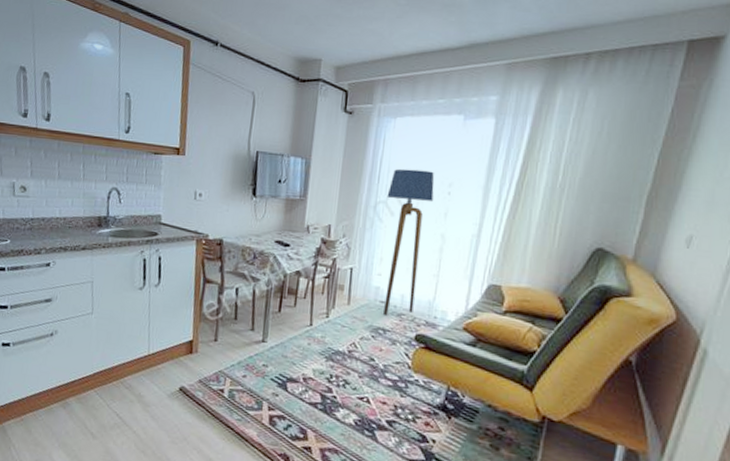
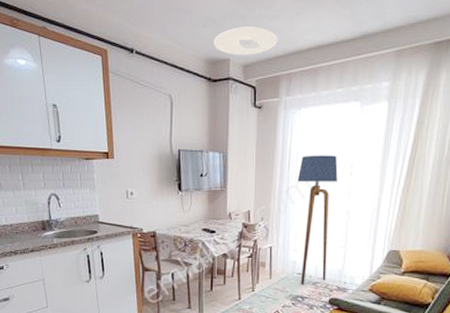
ceiling light: none [305,27,377,57] -> present [213,26,278,55]

